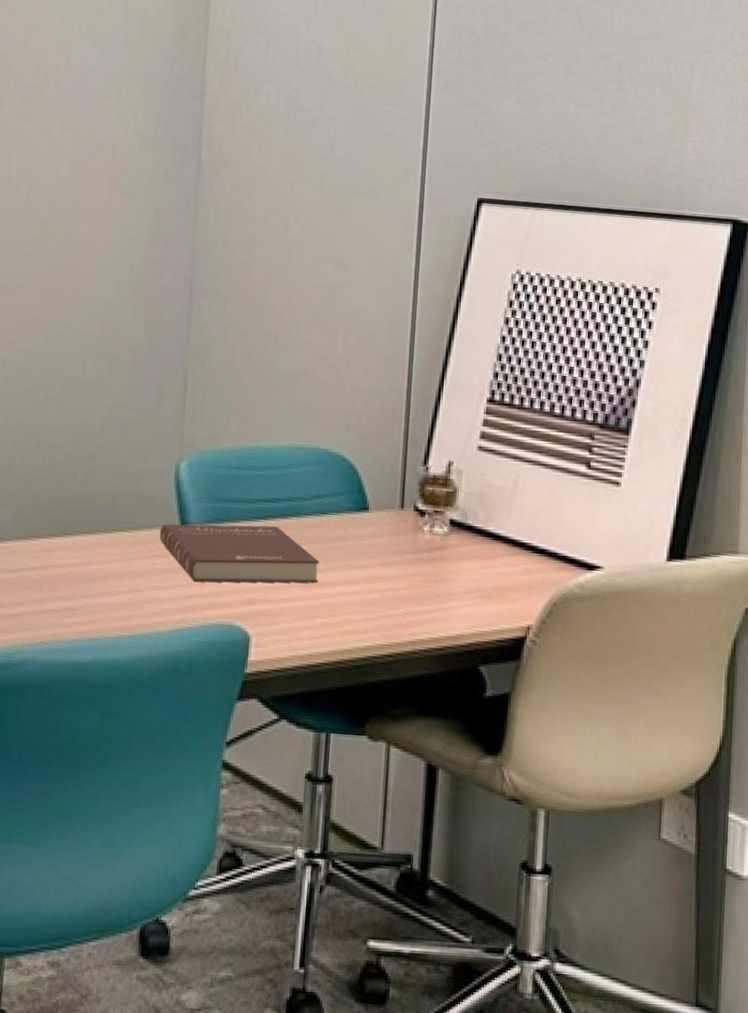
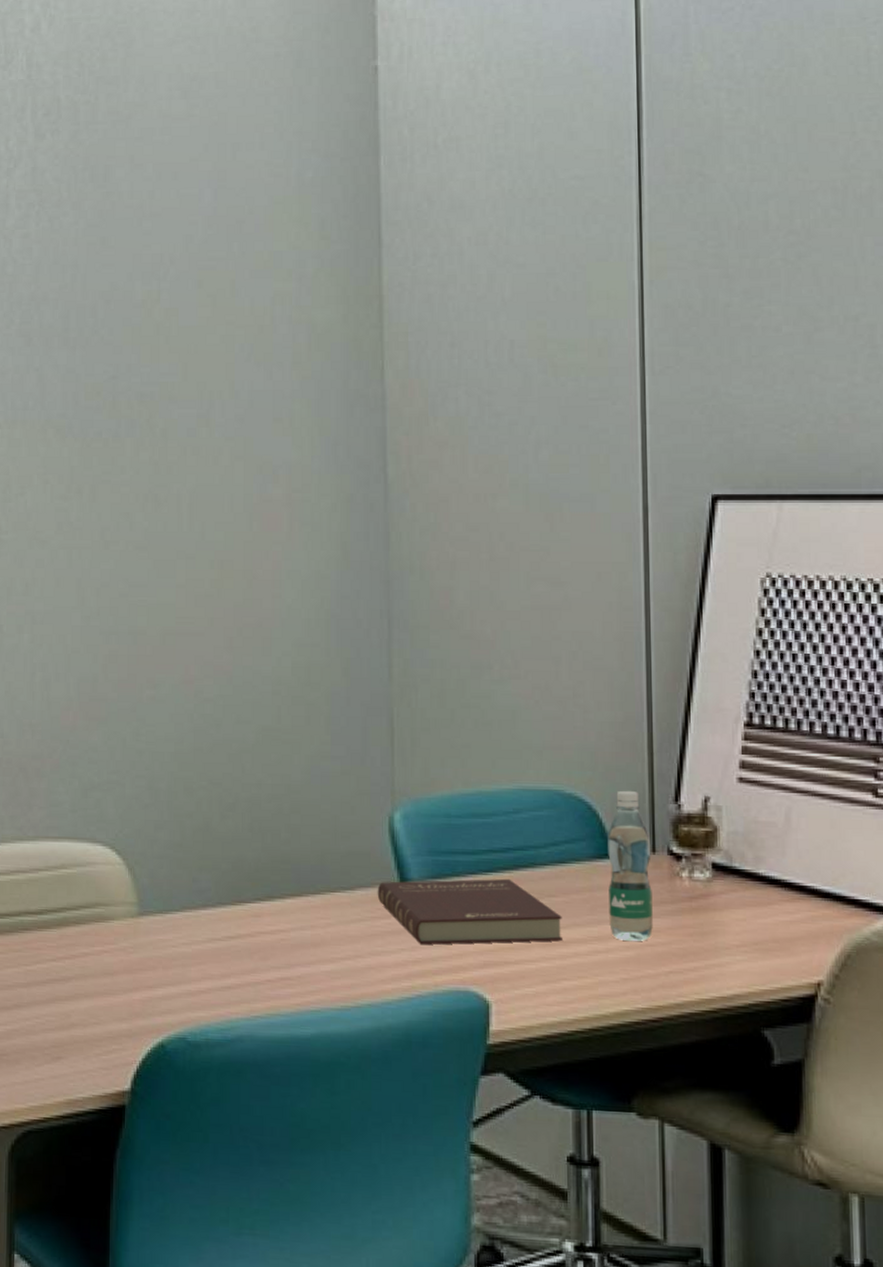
bottle: none [359,452,401,586] -> present [606,790,653,942]

